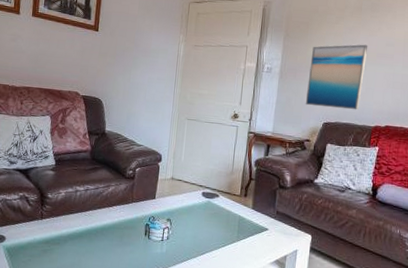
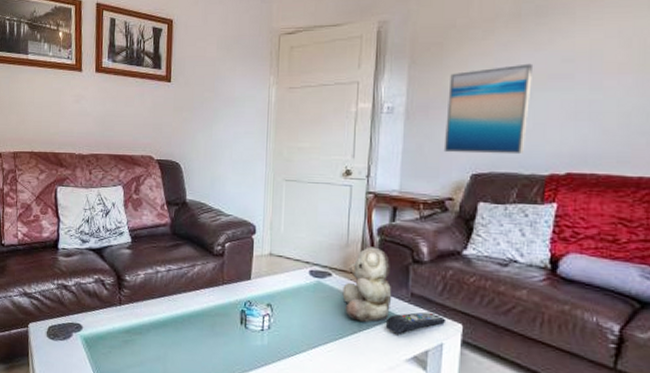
teddy bear: none [226,174,263,234] -> present [342,246,392,323]
remote control: none [256,226,301,243] -> present [385,312,447,334]

